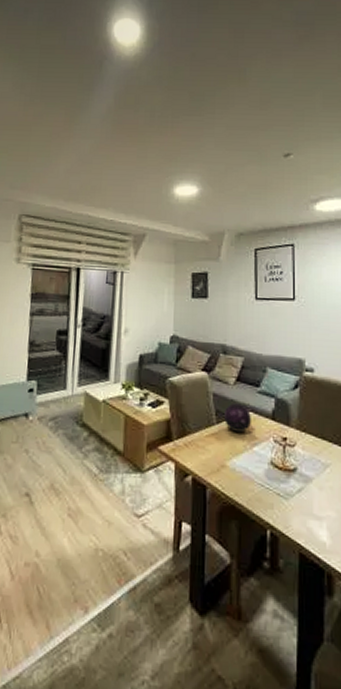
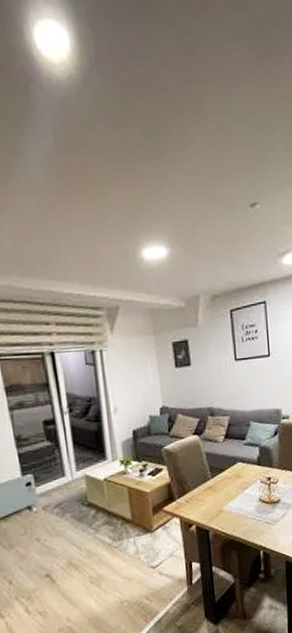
decorative orb: present [224,403,252,433] -> none [217,457,242,482]

